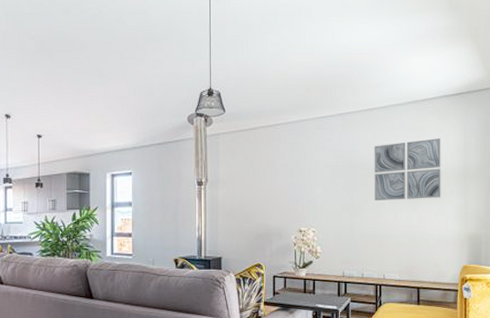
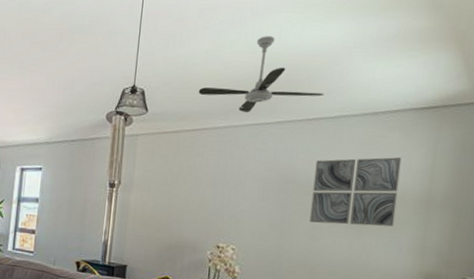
ceiling fan: none [268,38,375,107] -> present [198,36,325,112]

